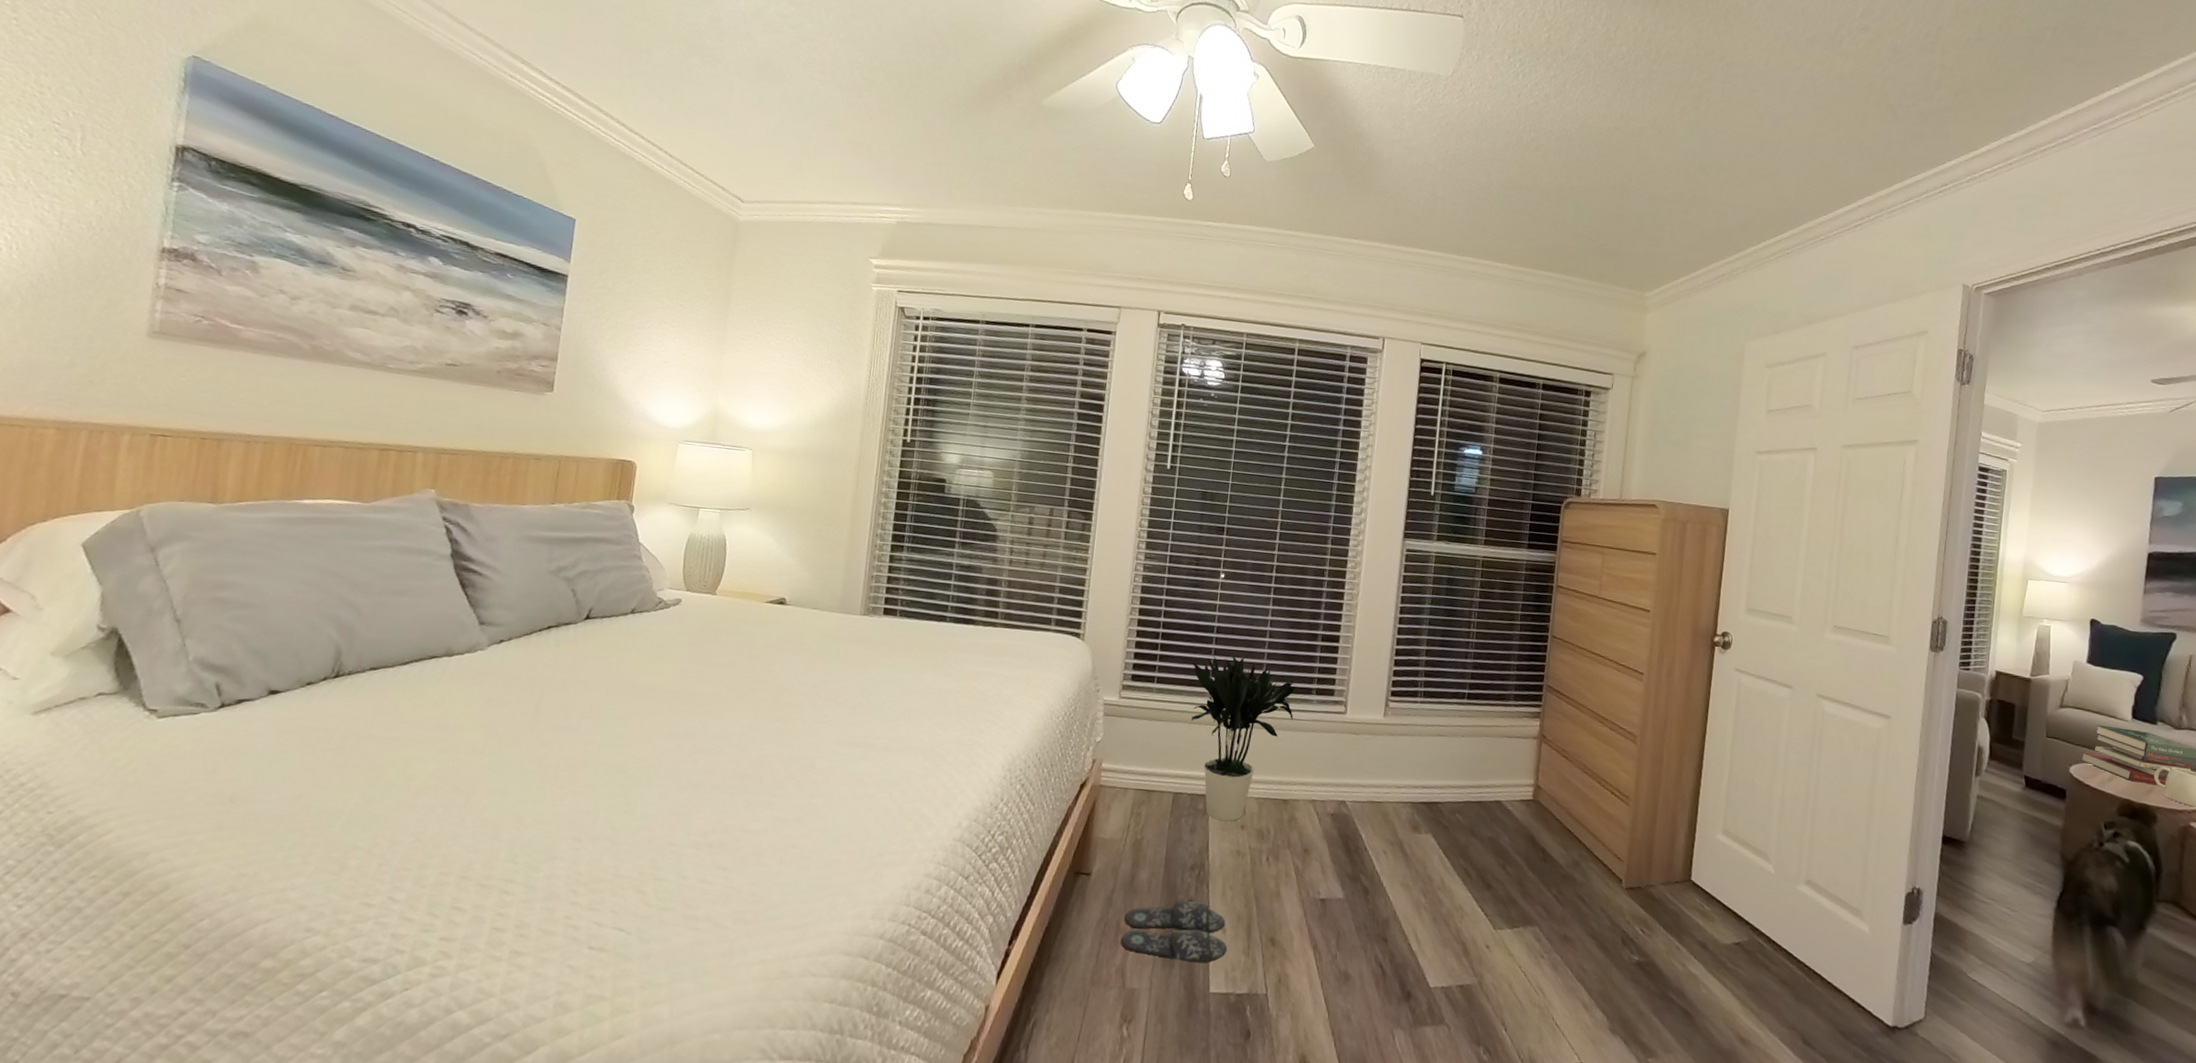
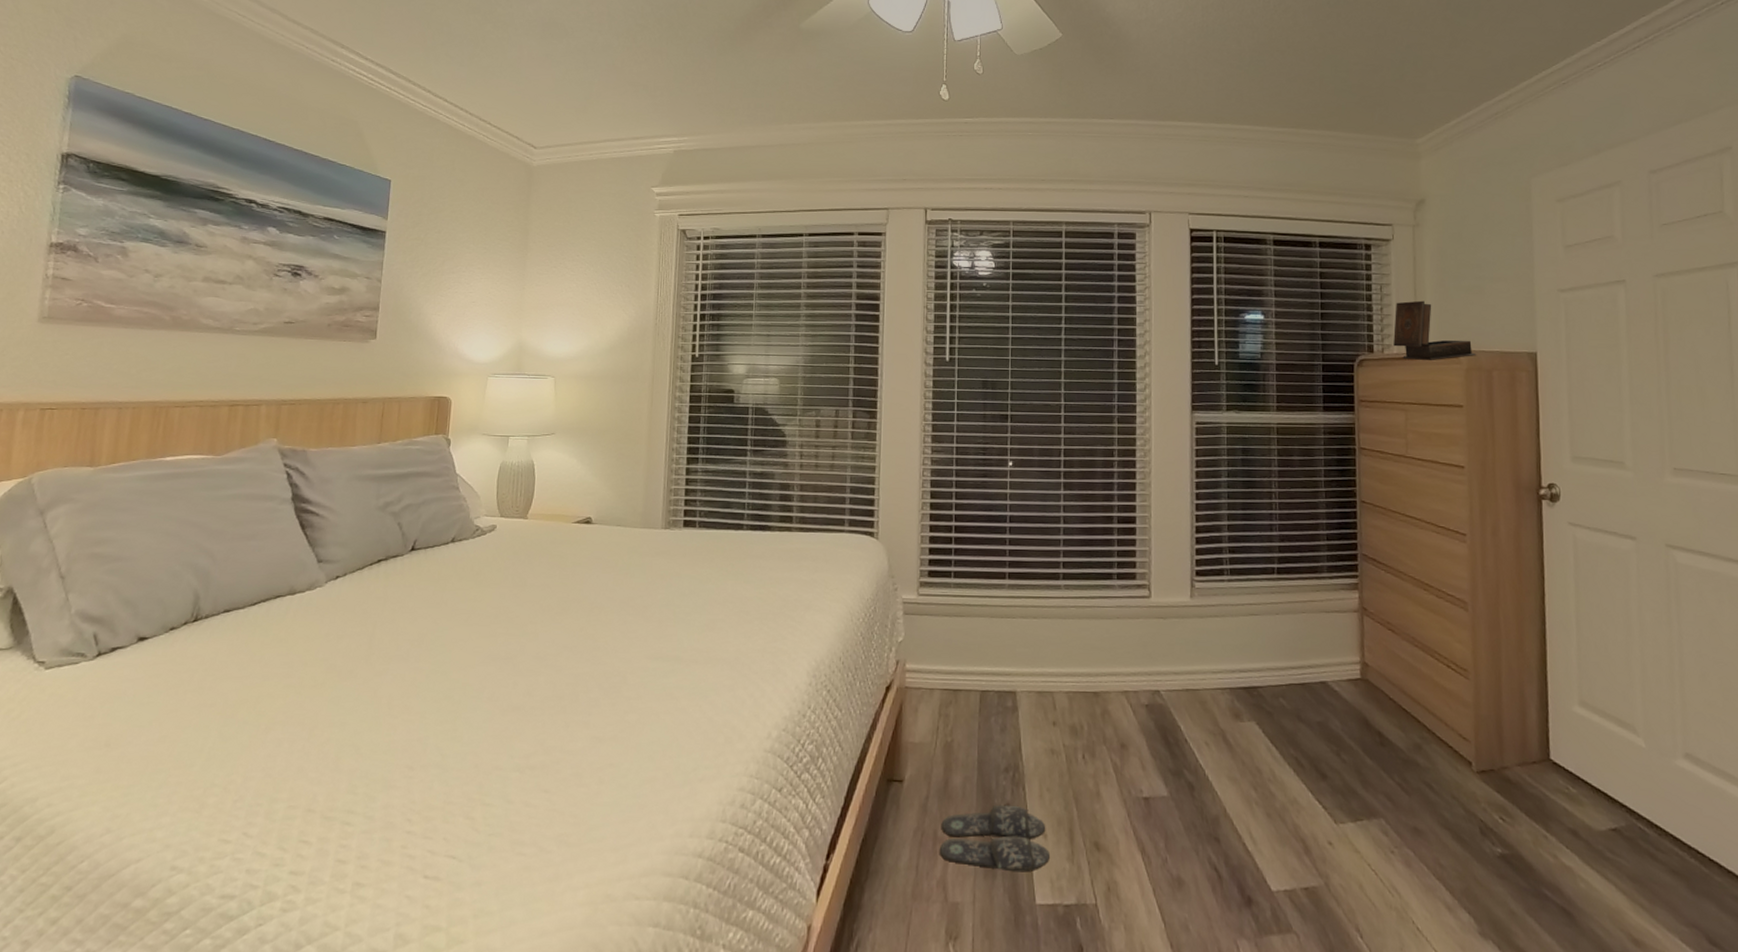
potted plant: present [1191,655,1298,822] -> none [989,545,1098,719]
jewelry box: none [1600,449,1675,509] -> present [1393,300,1477,361]

